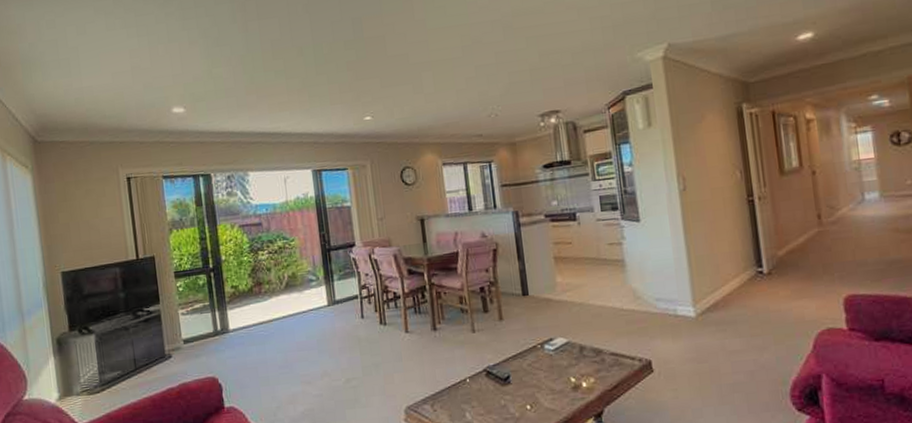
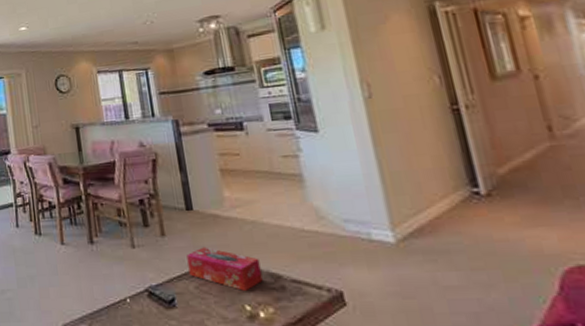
tissue box: none [521,328,587,365] -> present [186,246,263,291]

